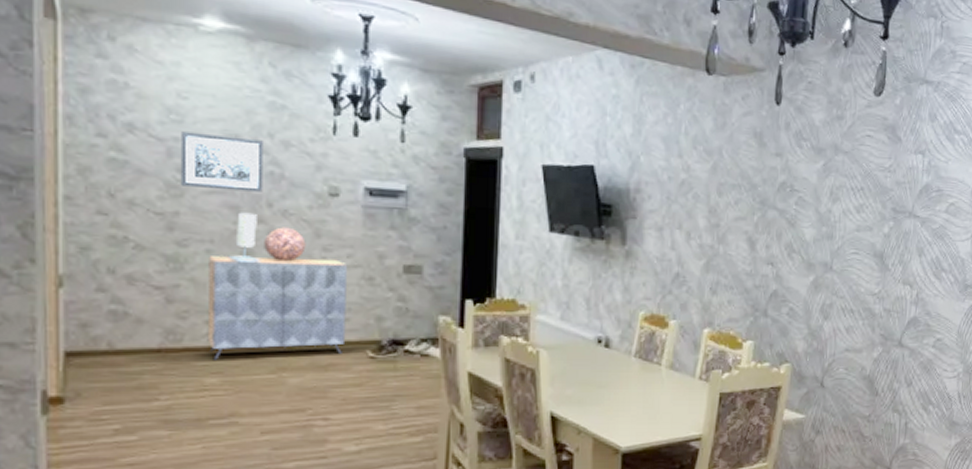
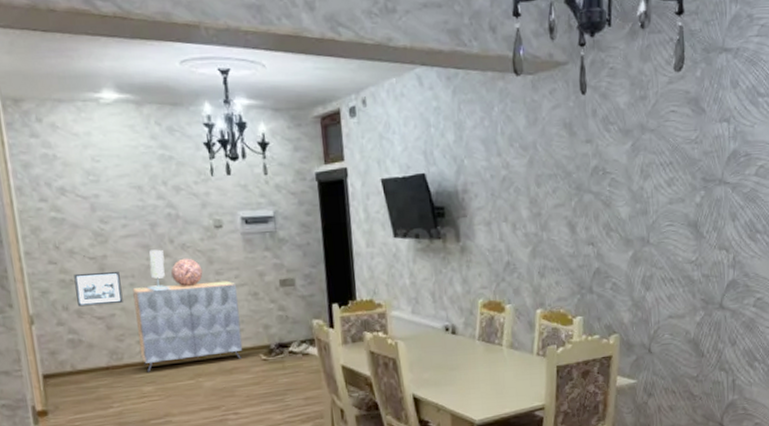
picture frame: none [130,230,194,273] -> present [73,271,123,307]
wall art: present [180,131,265,192] -> none [99,187,165,234]

